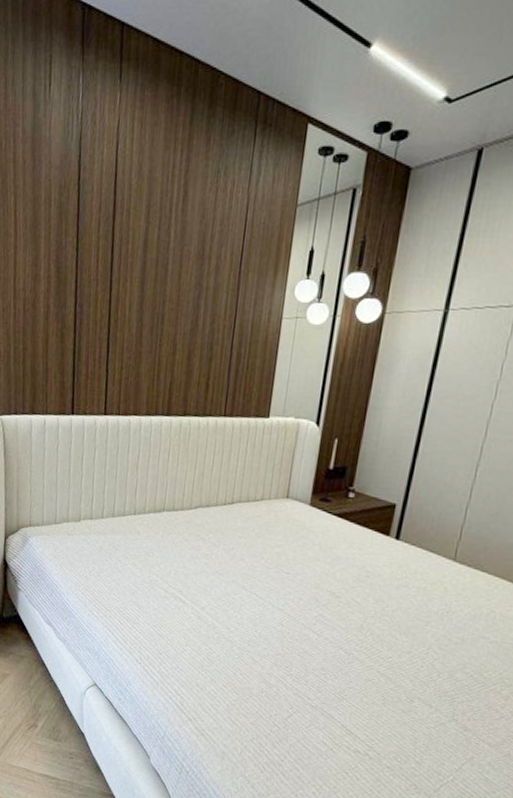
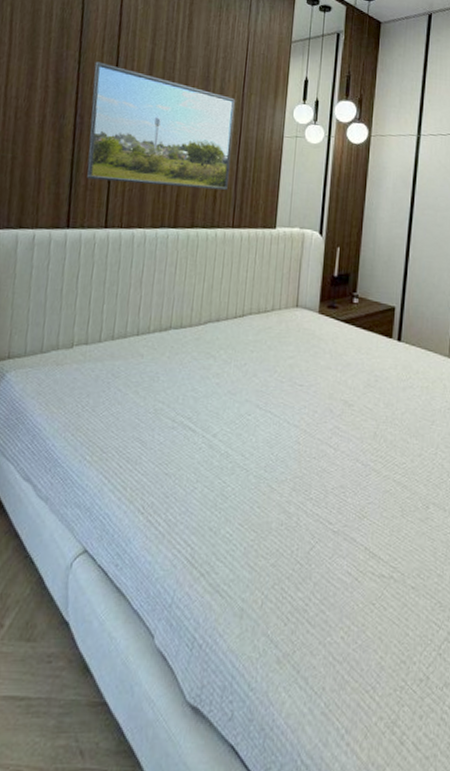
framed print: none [87,247,231,379] -> present [87,62,235,191]

